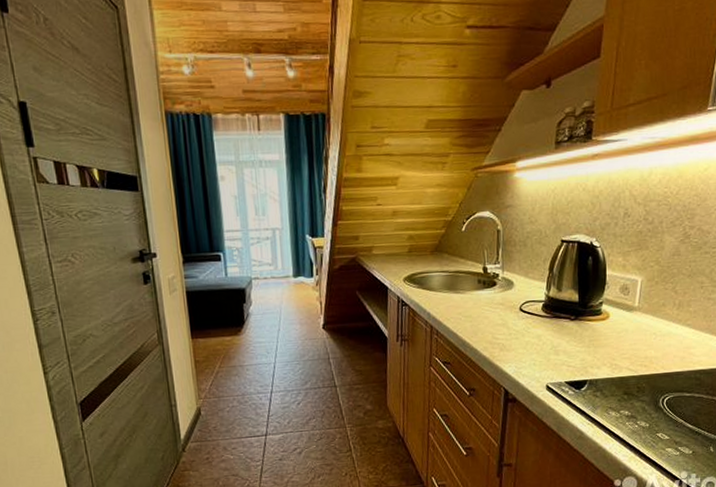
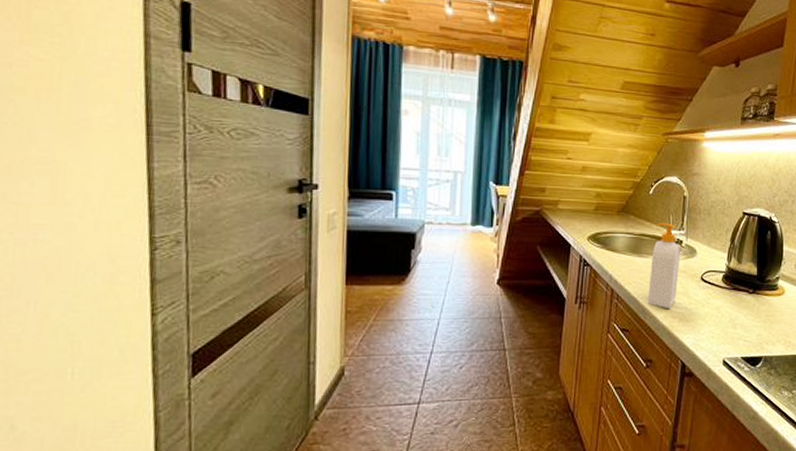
soap bottle: none [466,258,498,341] -> present [647,223,680,309]

